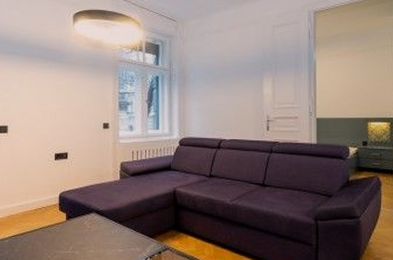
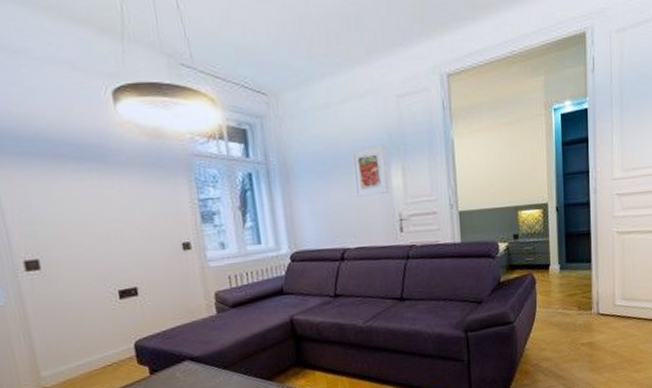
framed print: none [234,61,260,100] -> present [352,144,389,197]

